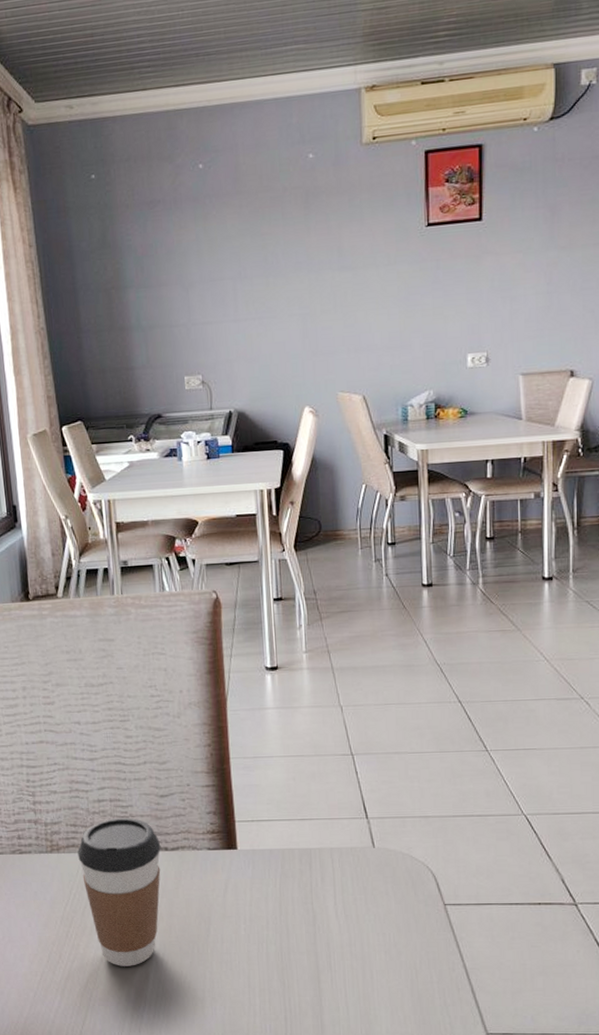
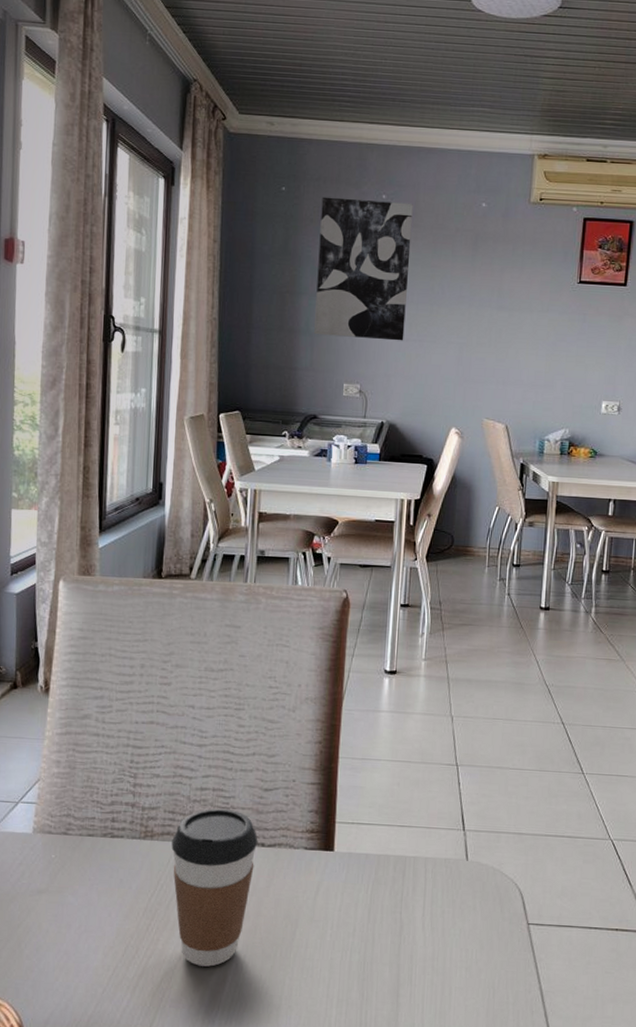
wall art: none [135,168,242,329] -> present [314,197,413,341]

